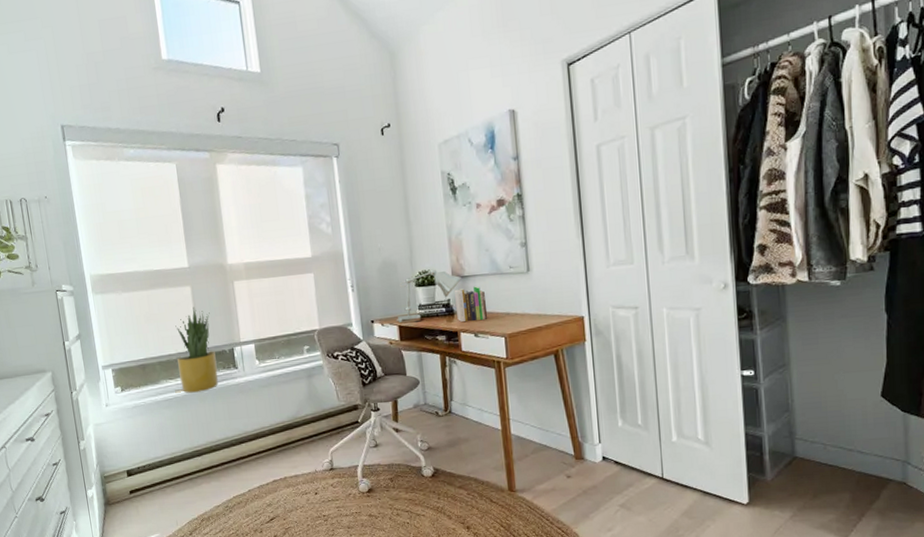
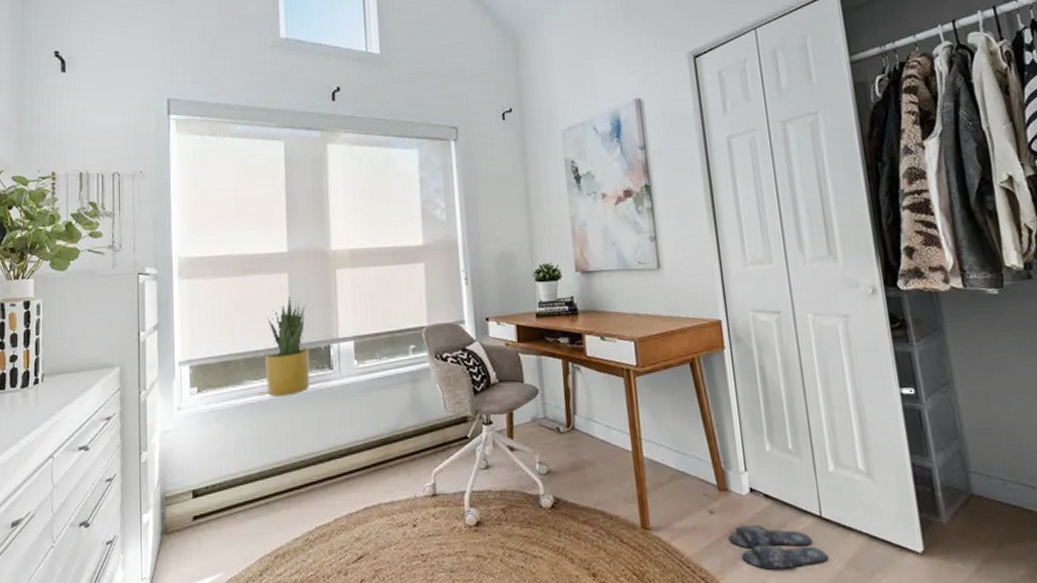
desk lamp: present [396,269,461,324] -> none [513,262,586,323]
books: present [455,286,488,323] -> none [578,283,616,324]
slippers: none [582,485,666,520] -> present [728,525,828,570]

